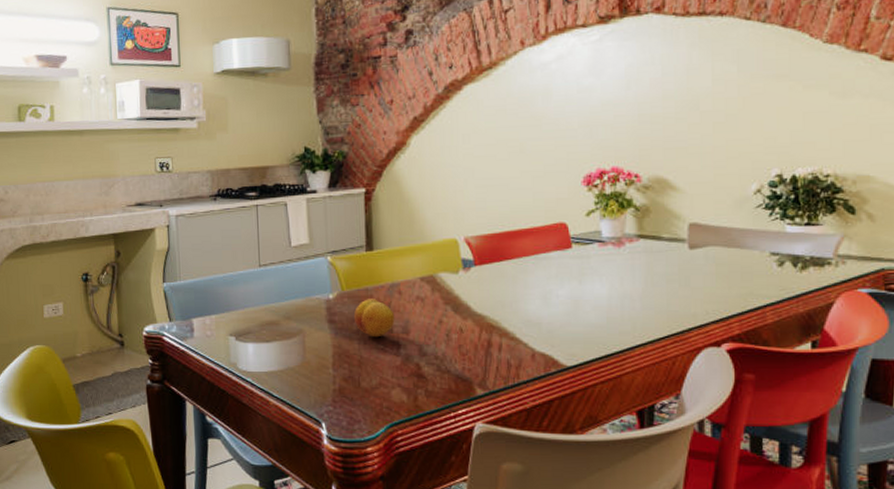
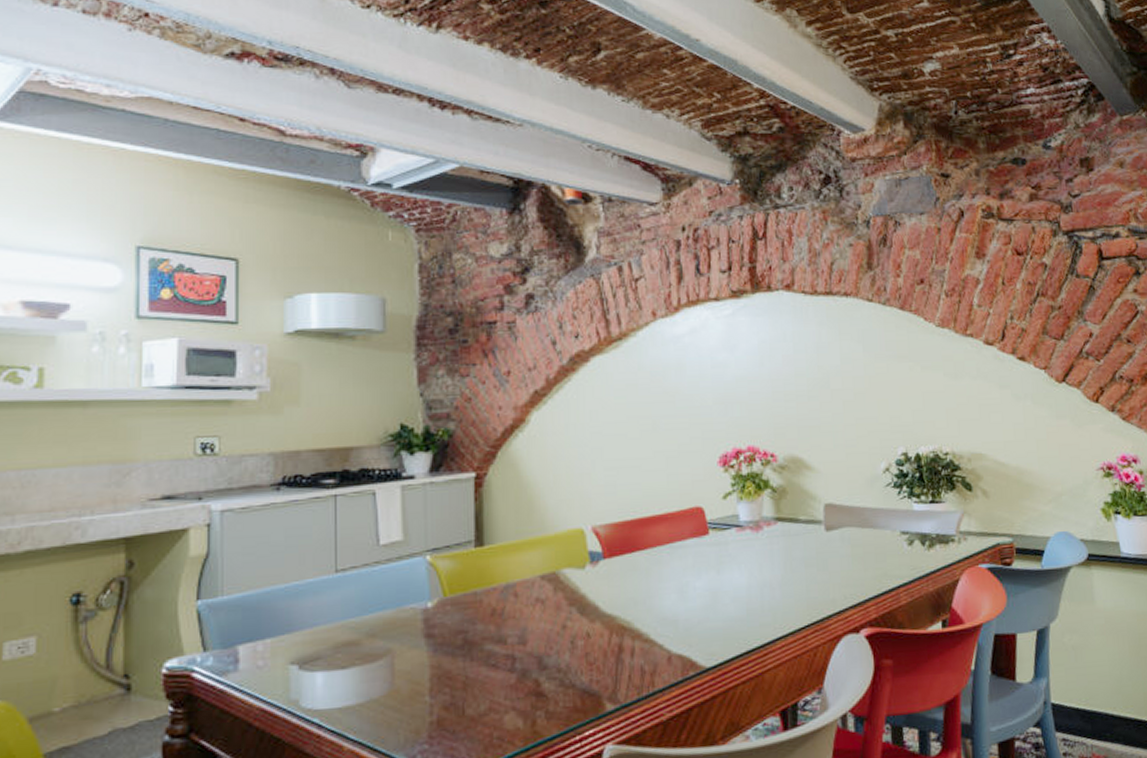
fruit: present [353,299,395,338] -> none [458,604,510,652]

